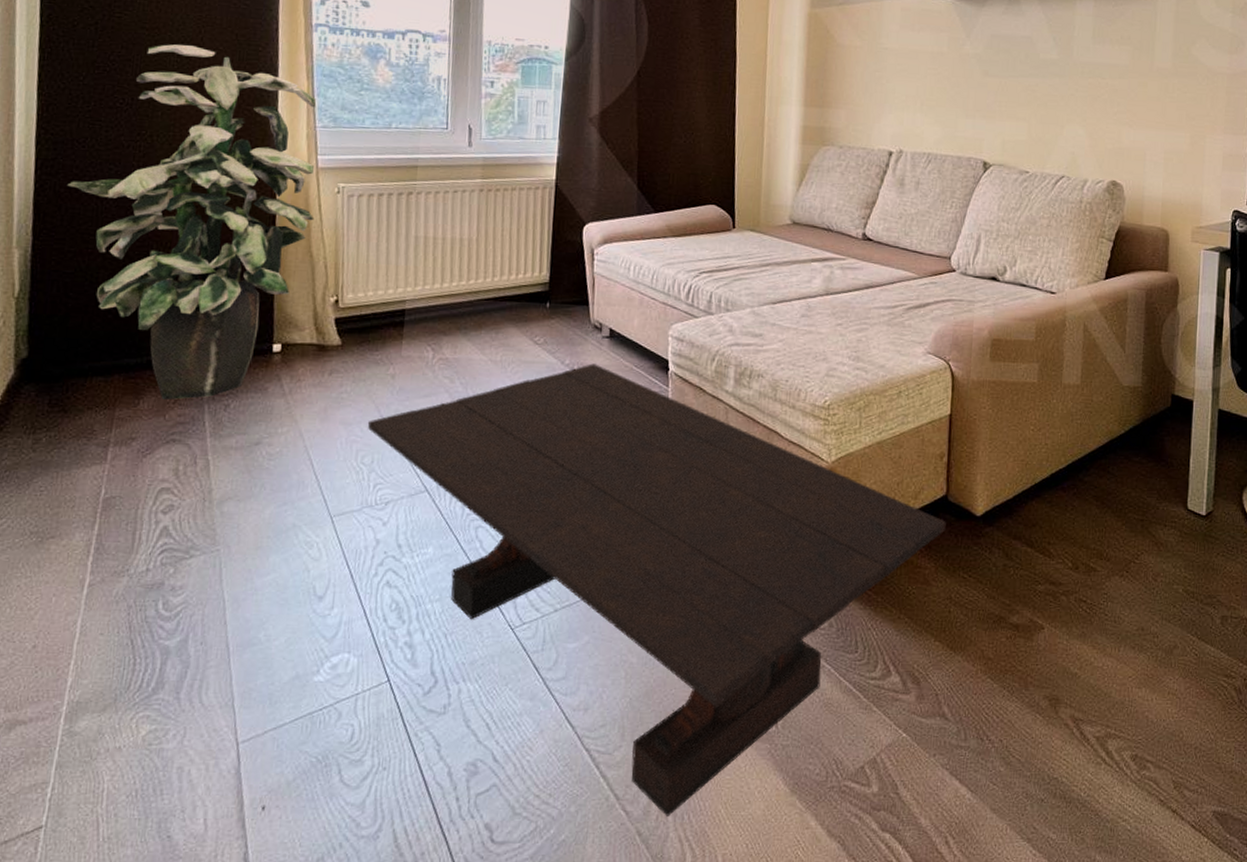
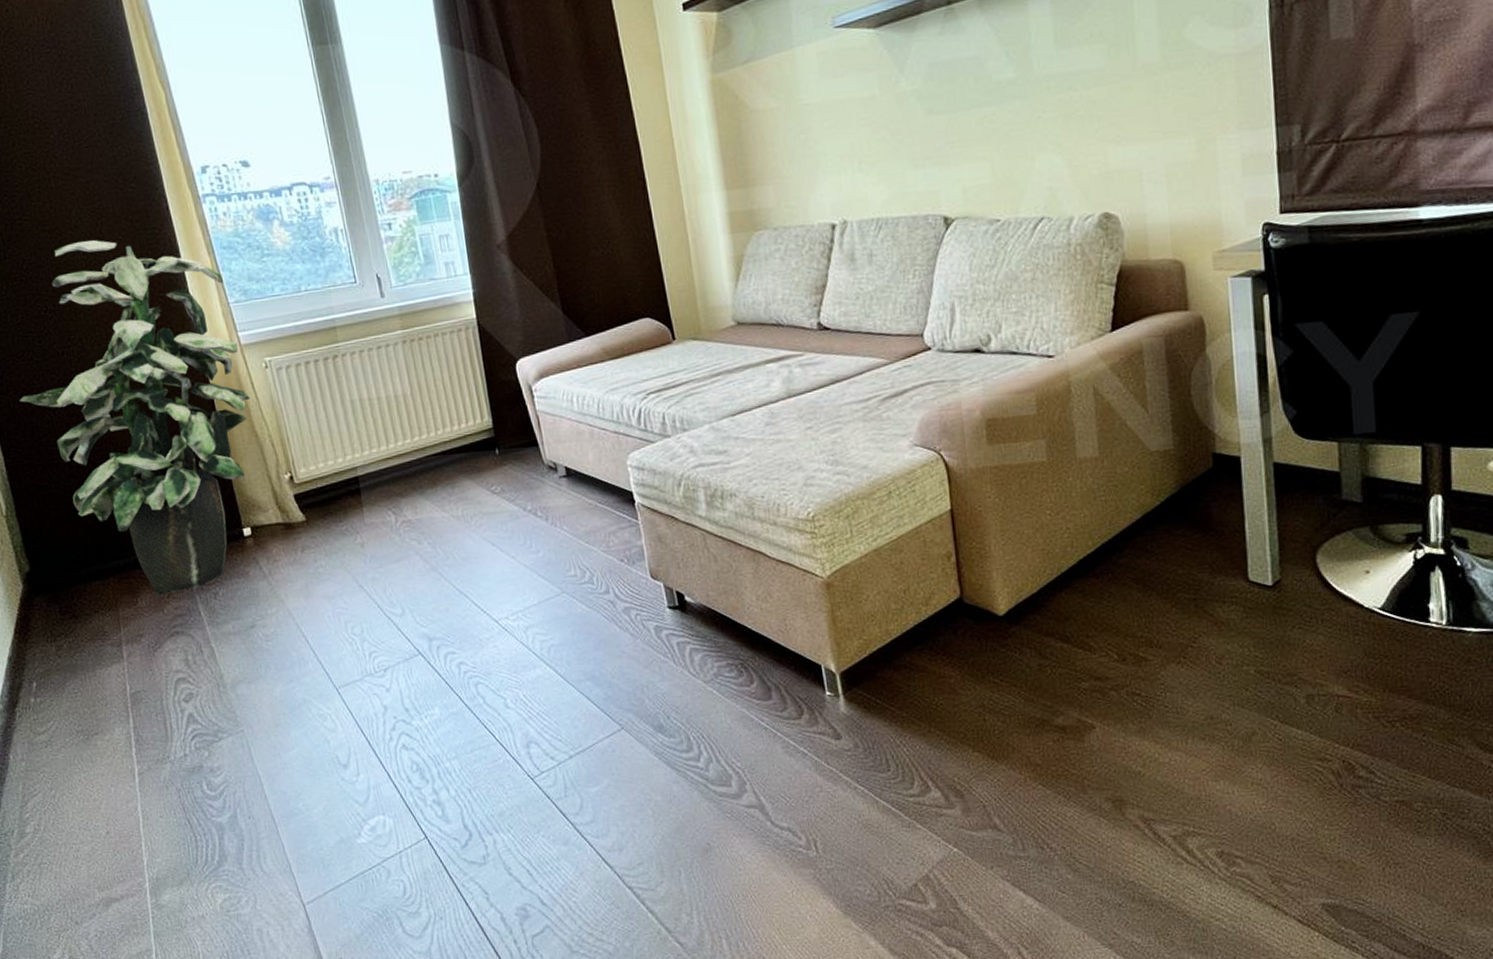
coffee table: present [367,363,946,816] -> none [348,505,966,945]

